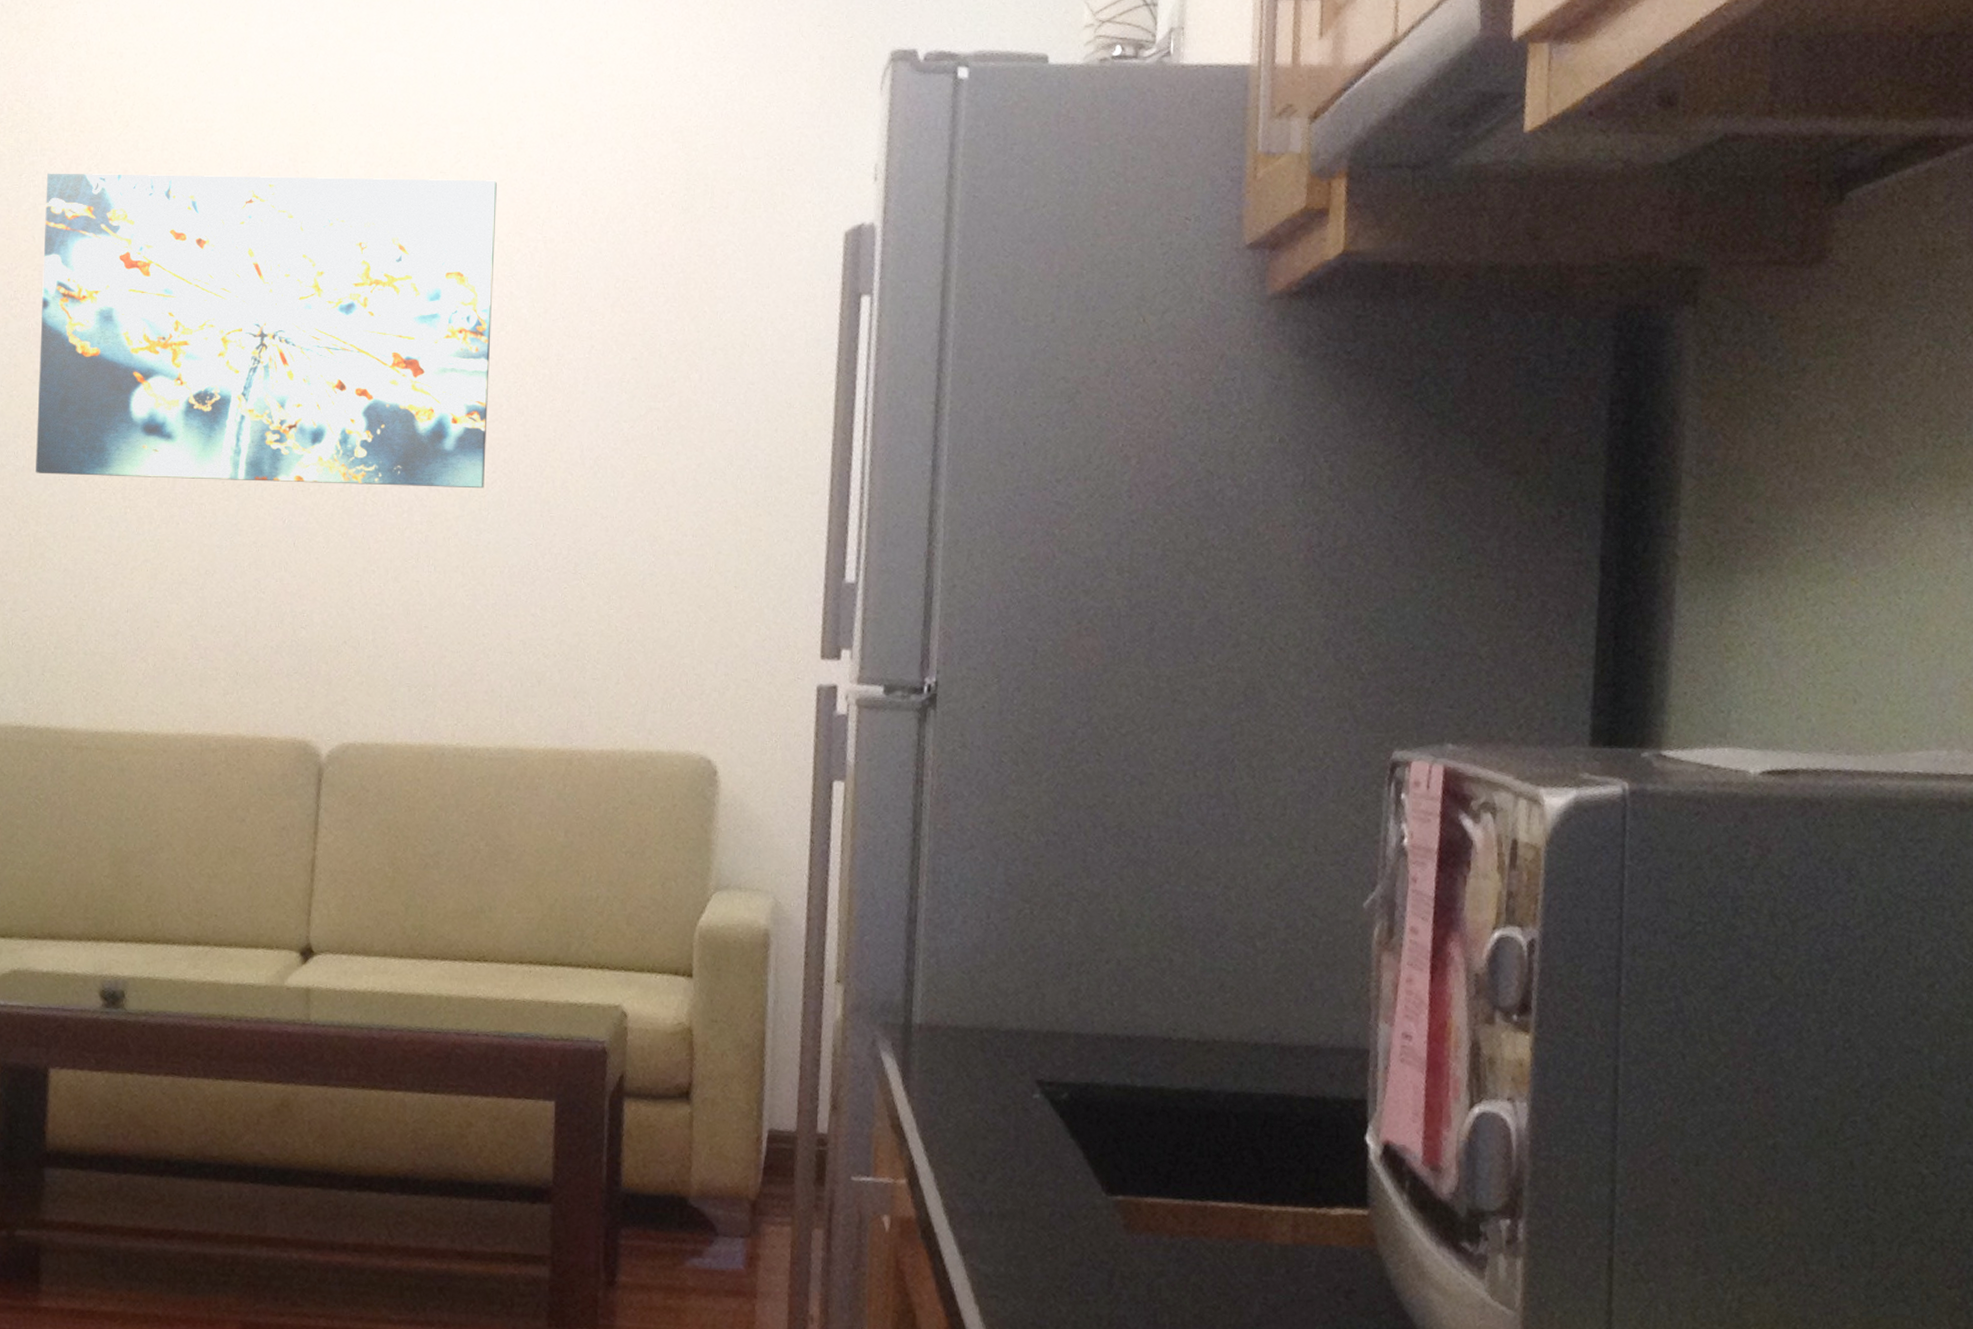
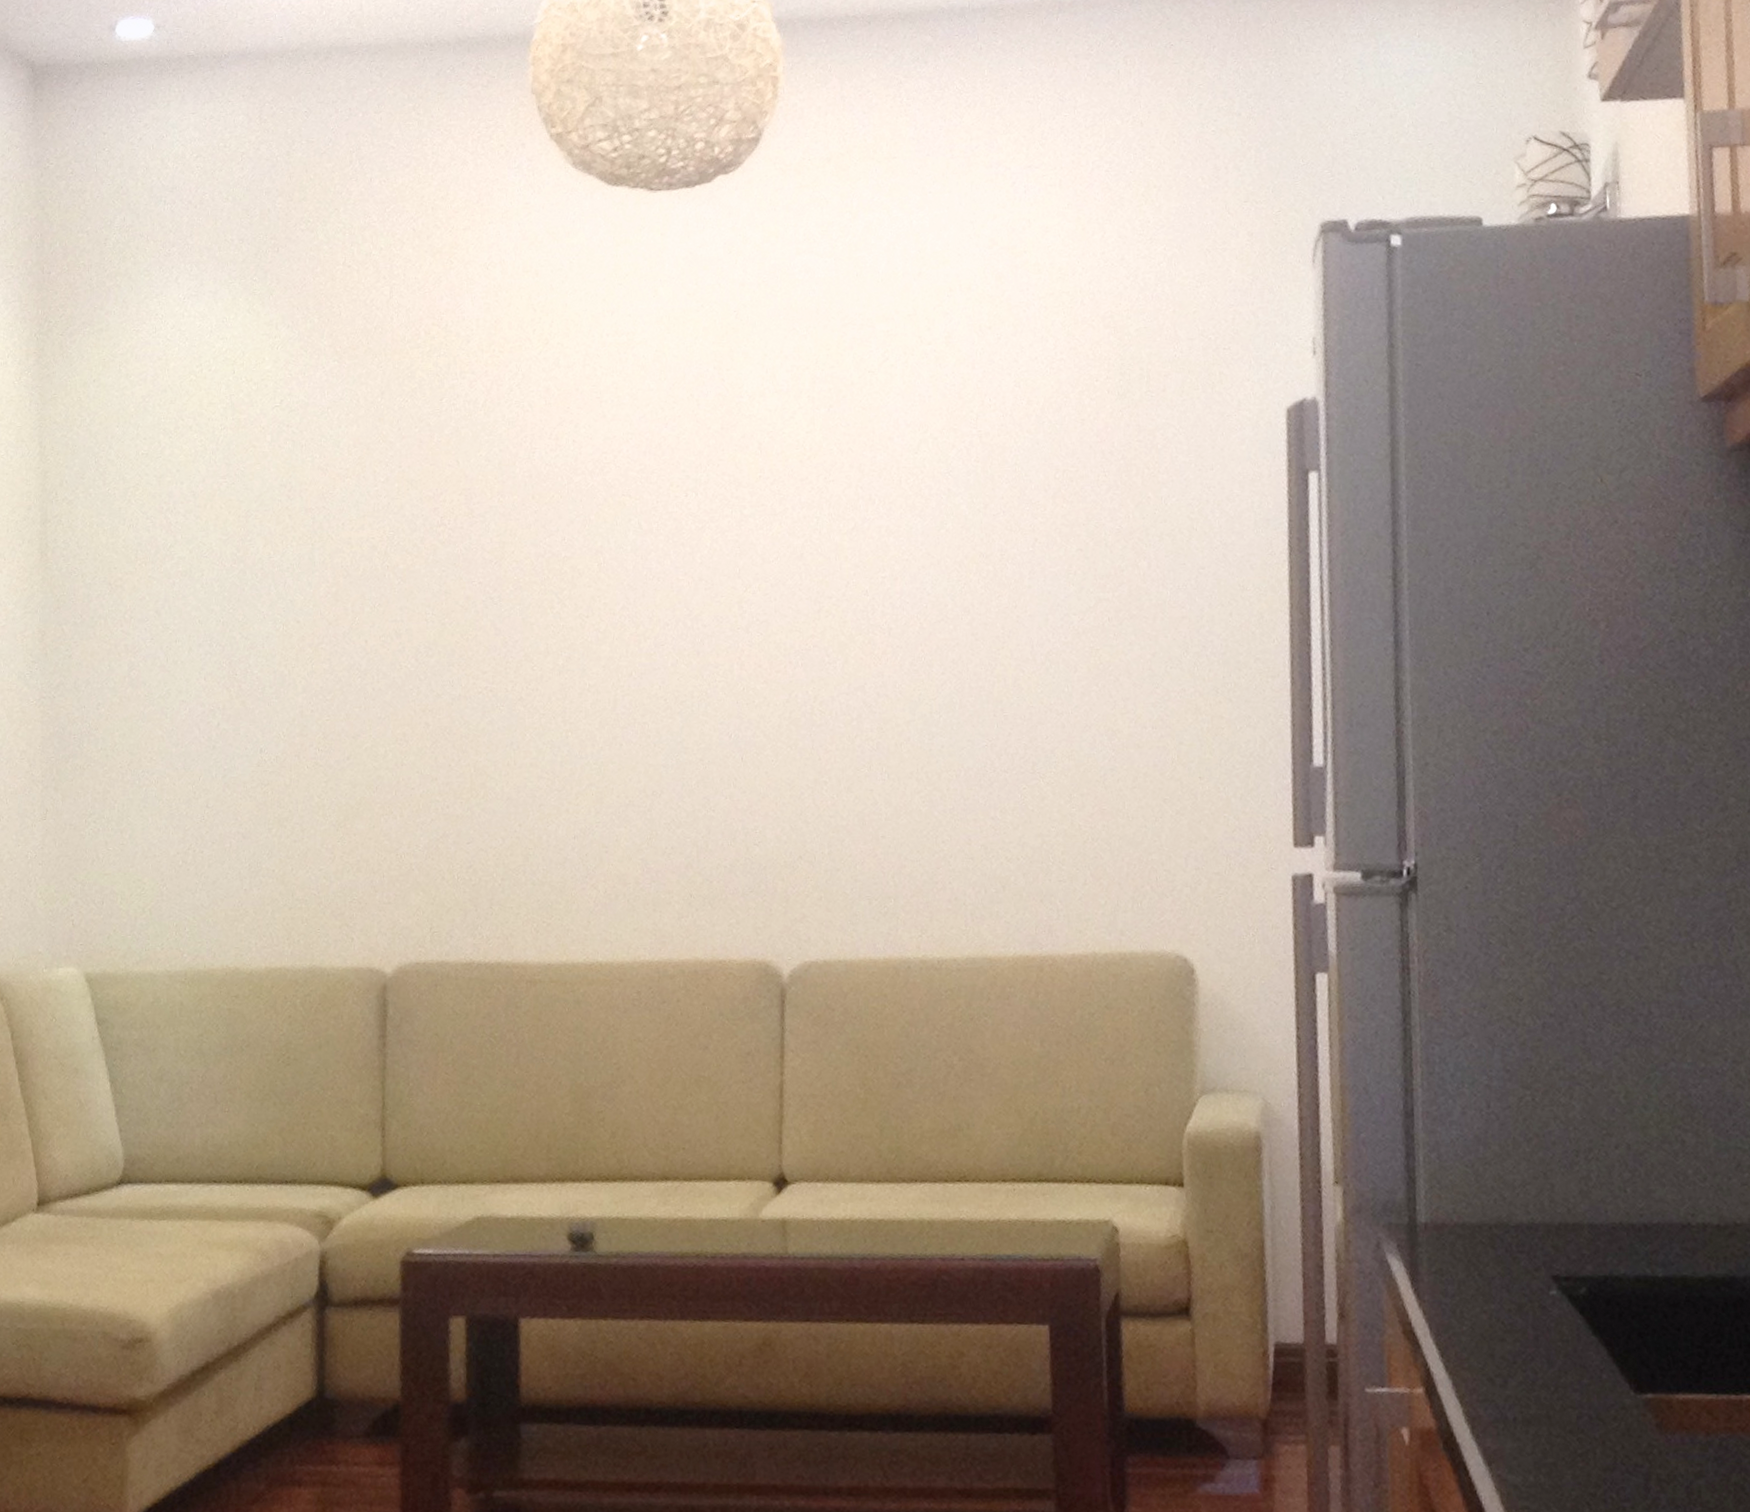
wall art: present [36,173,497,489] -> none [467,376,934,702]

